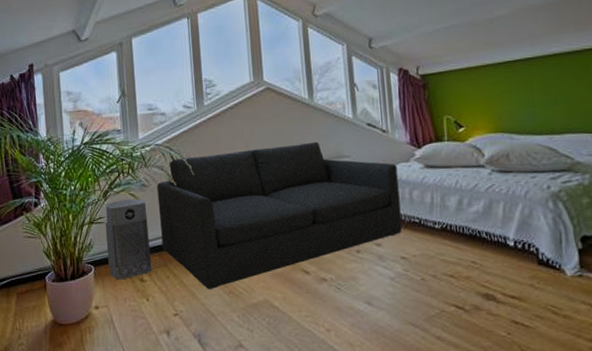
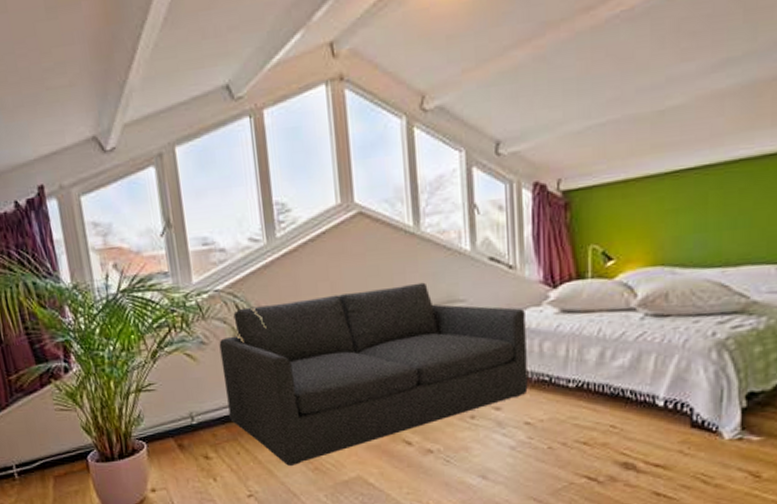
air purifier: present [105,199,152,280] -> none [155,359,219,458]

